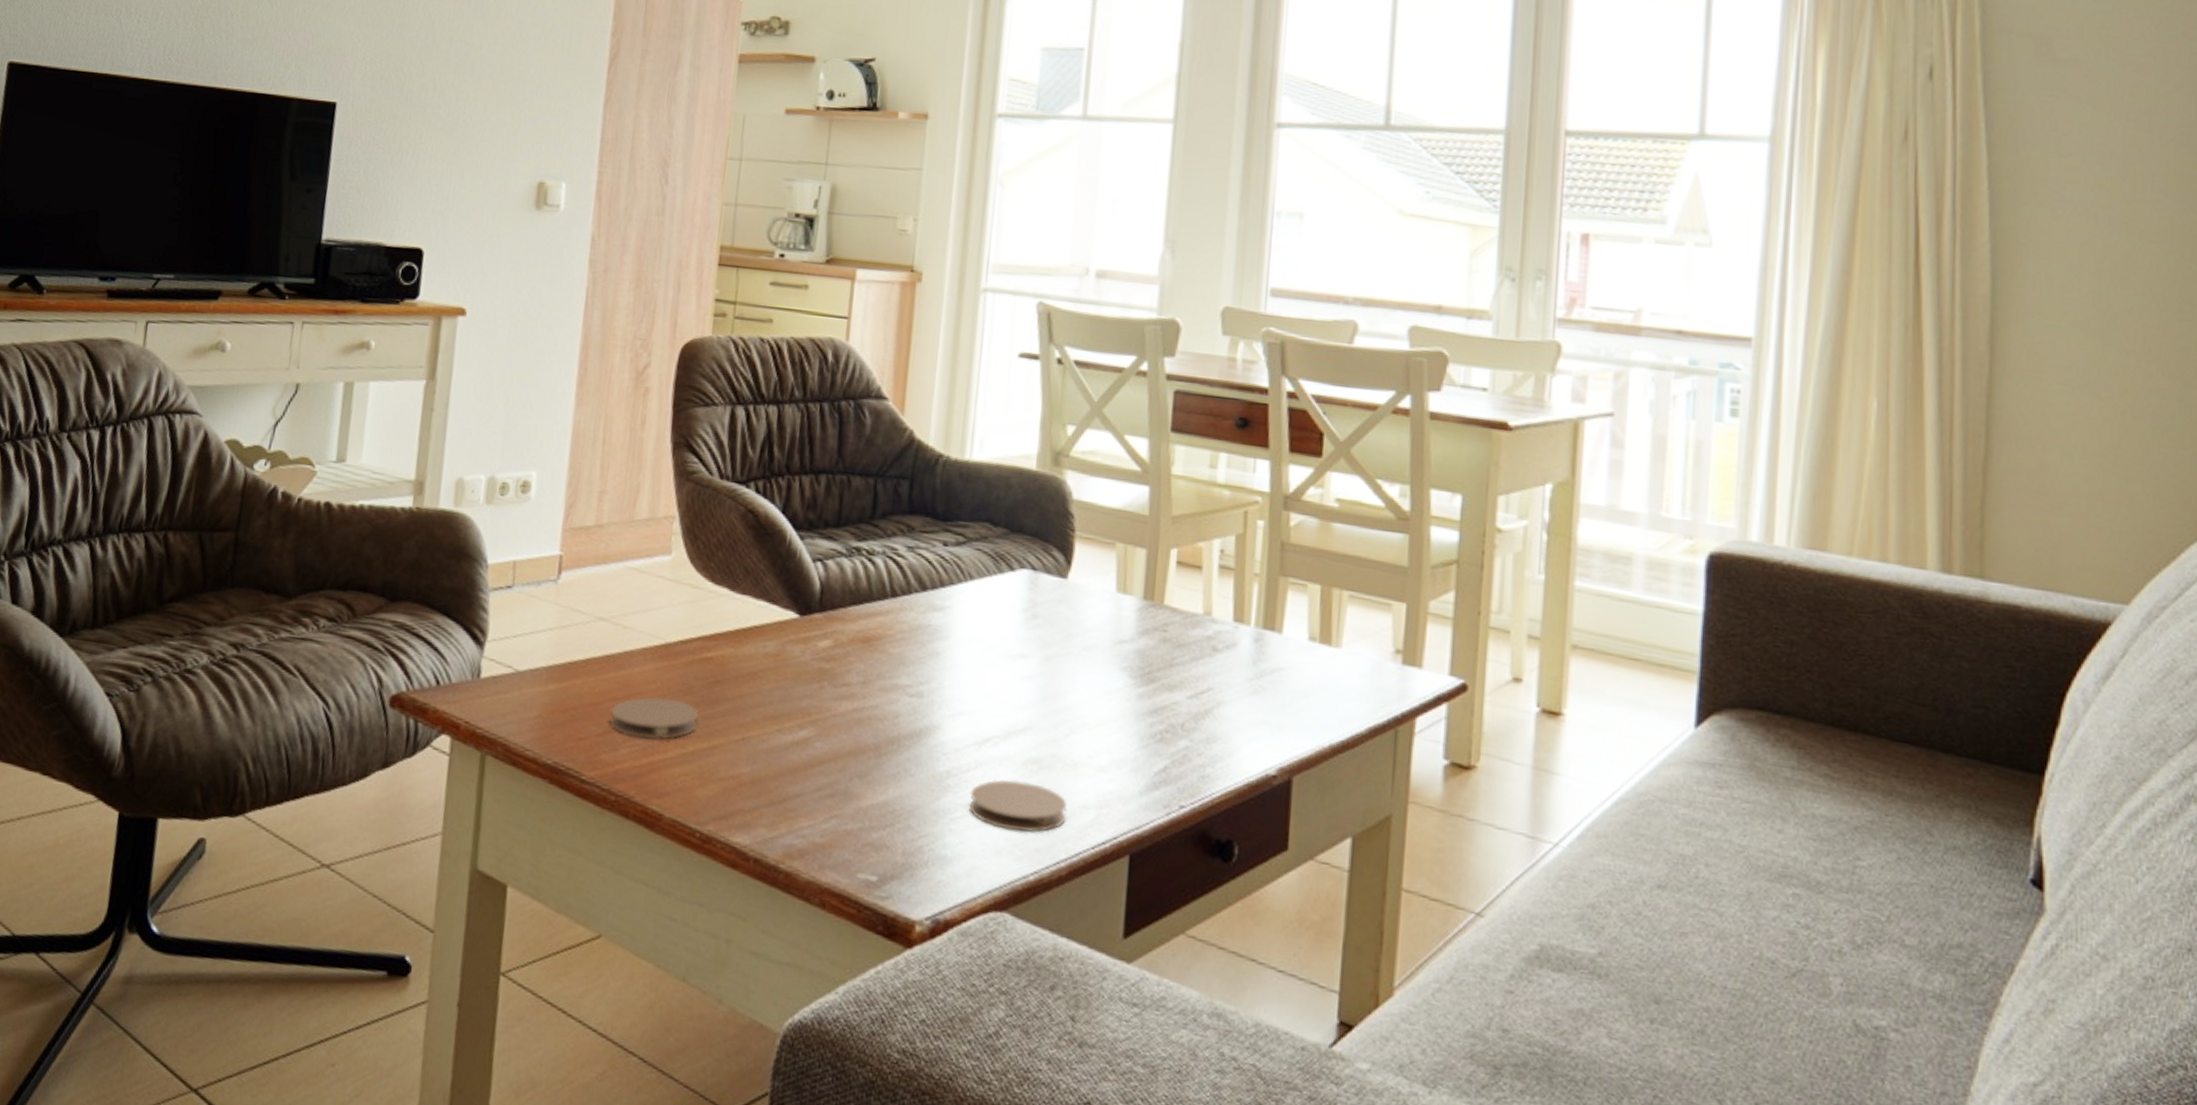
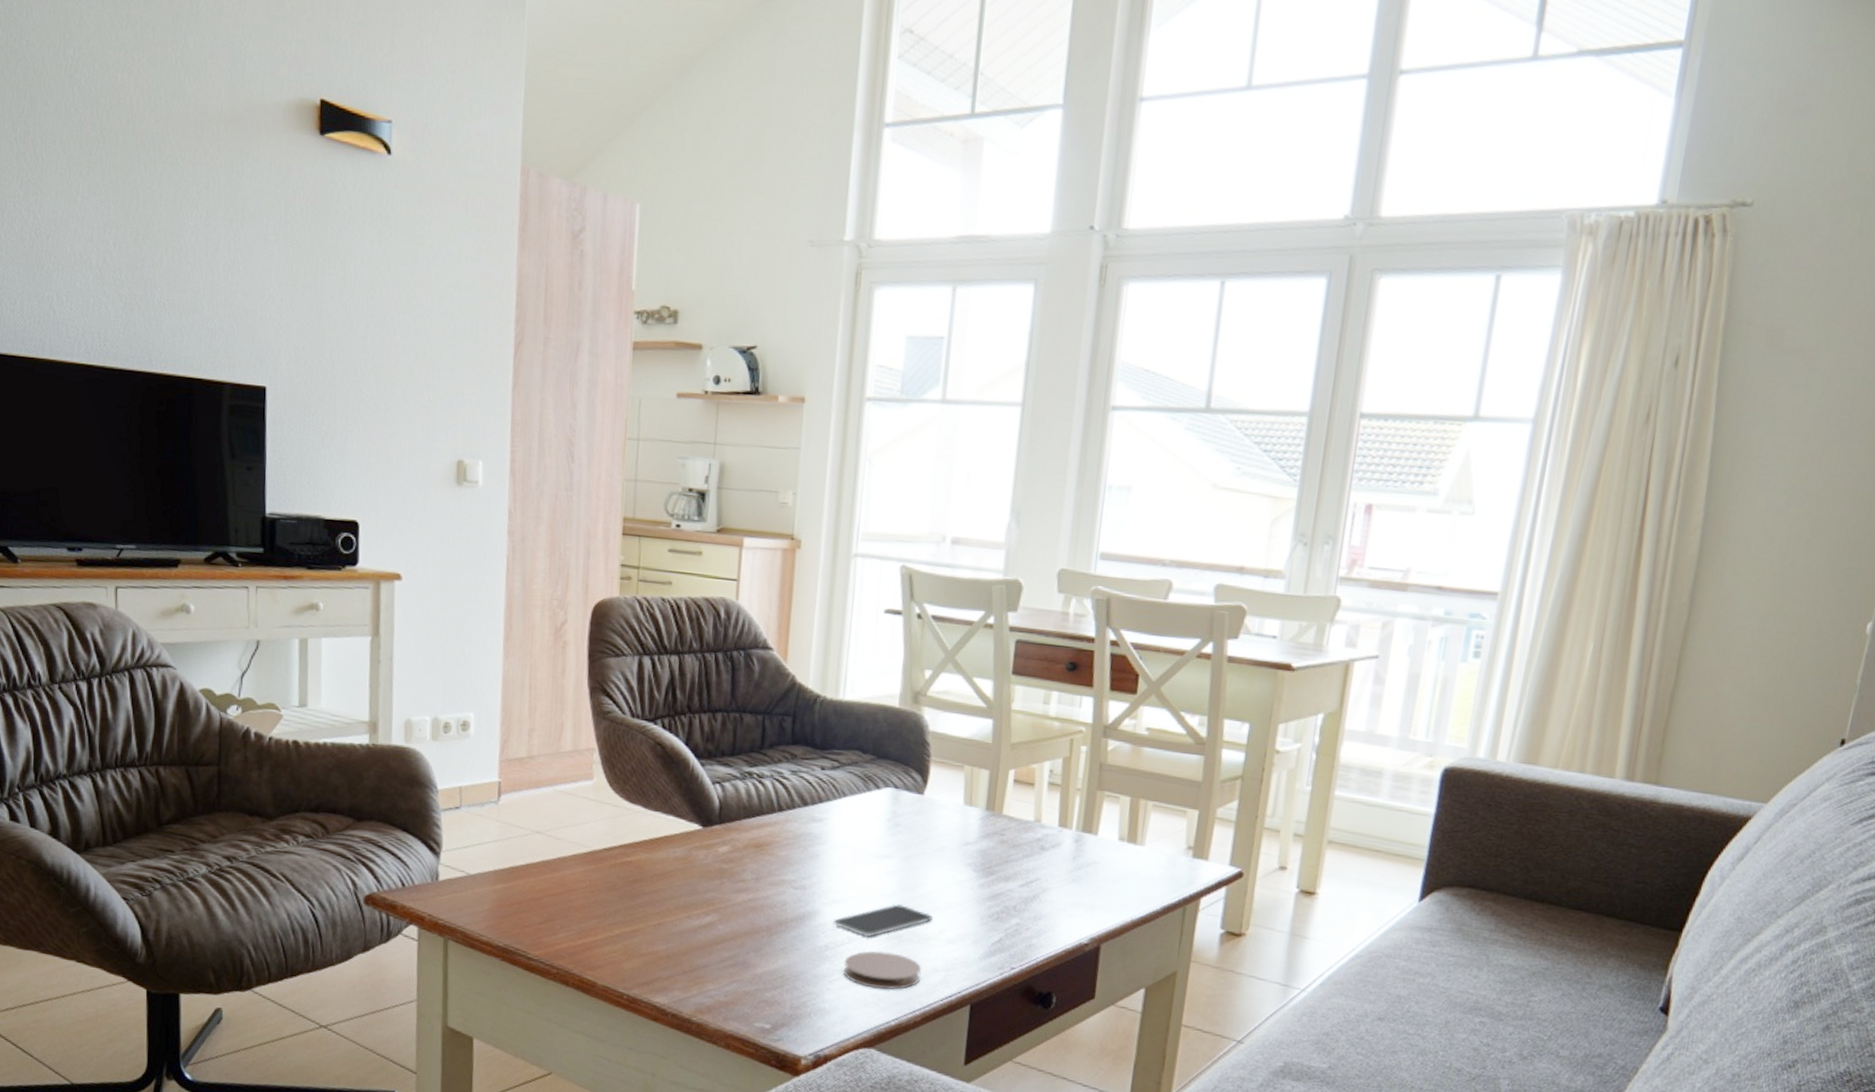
coaster: present [610,696,699,740] -> none [549,892,622,926]
smartphone: none [956,718,1080,762] -> present [833,904,933,937]

